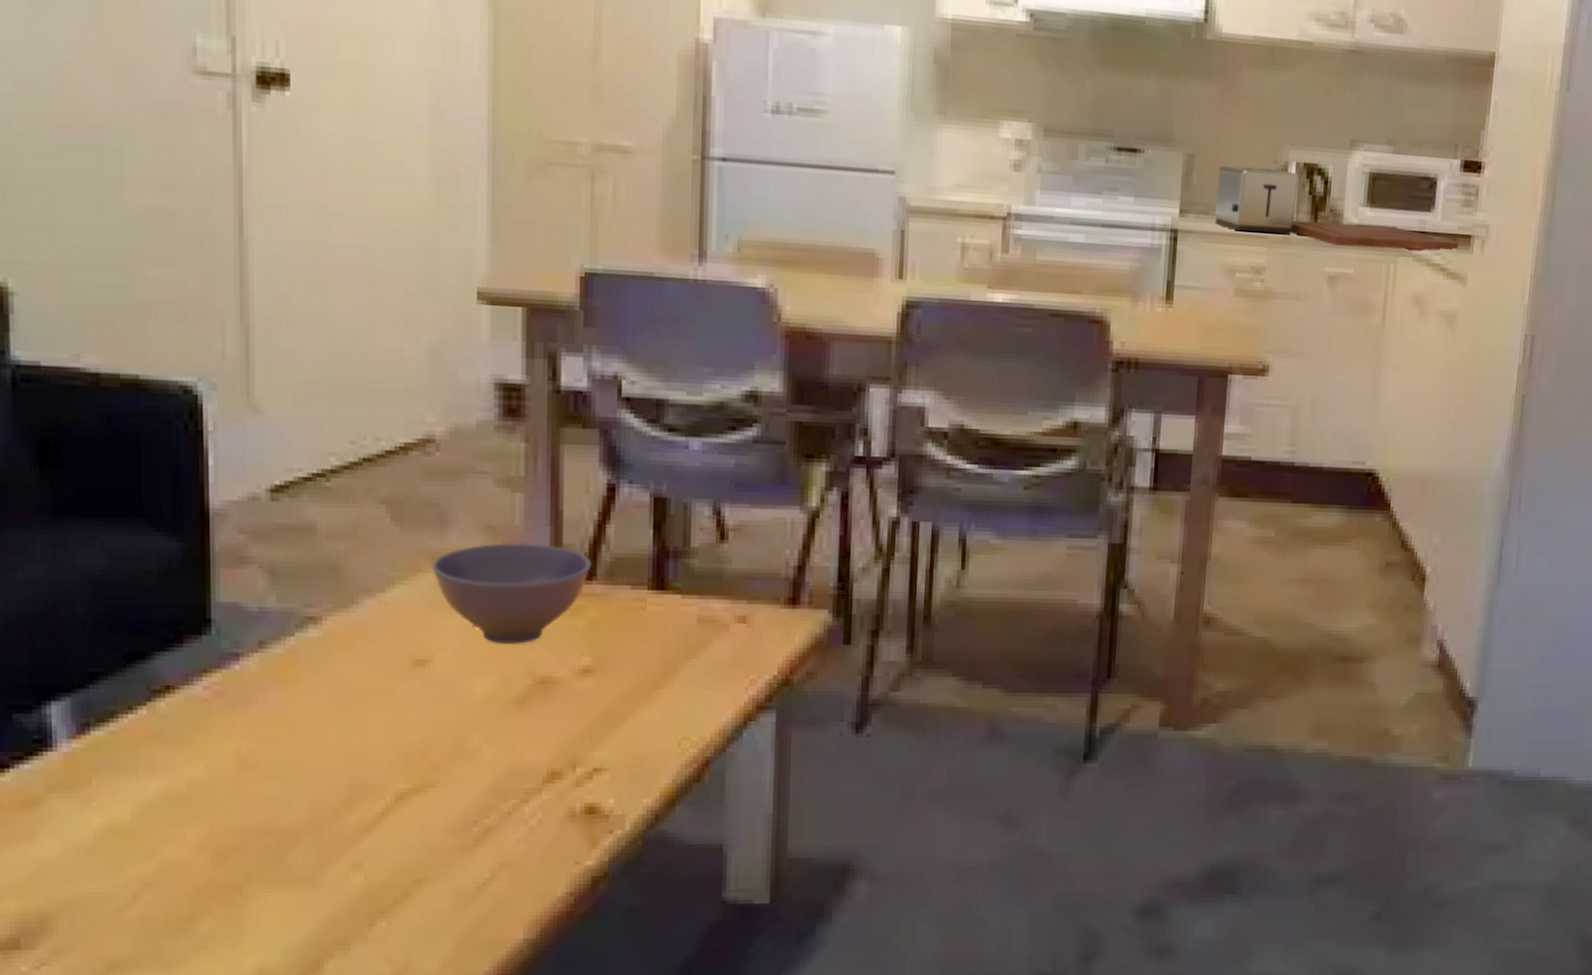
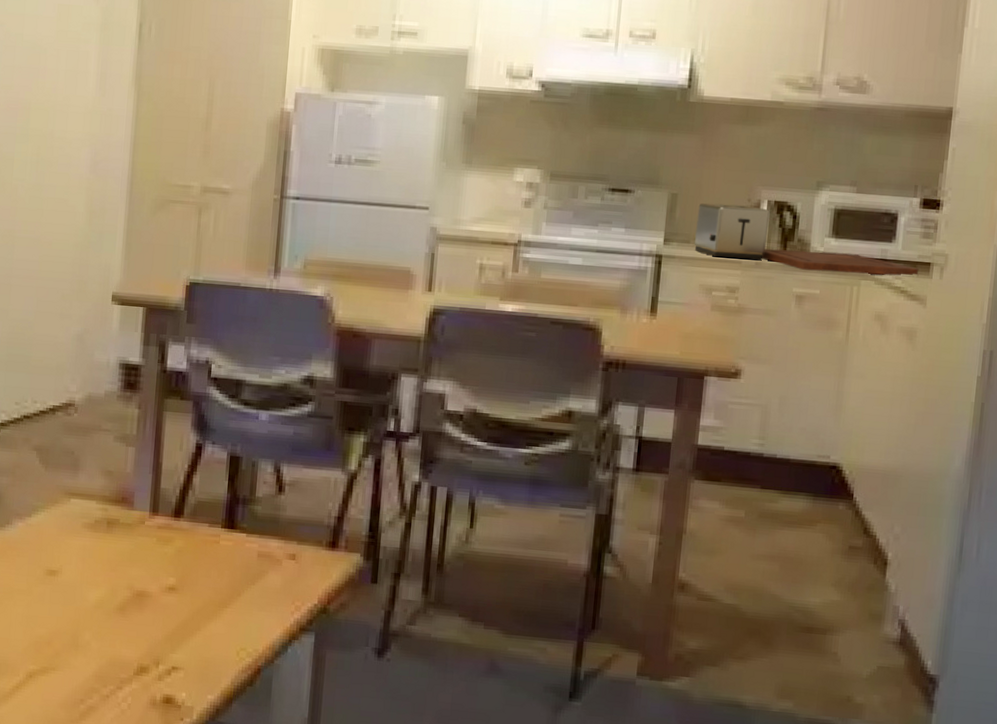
bowl: present [430,542,592,644] -> none [64,484,181,564]

